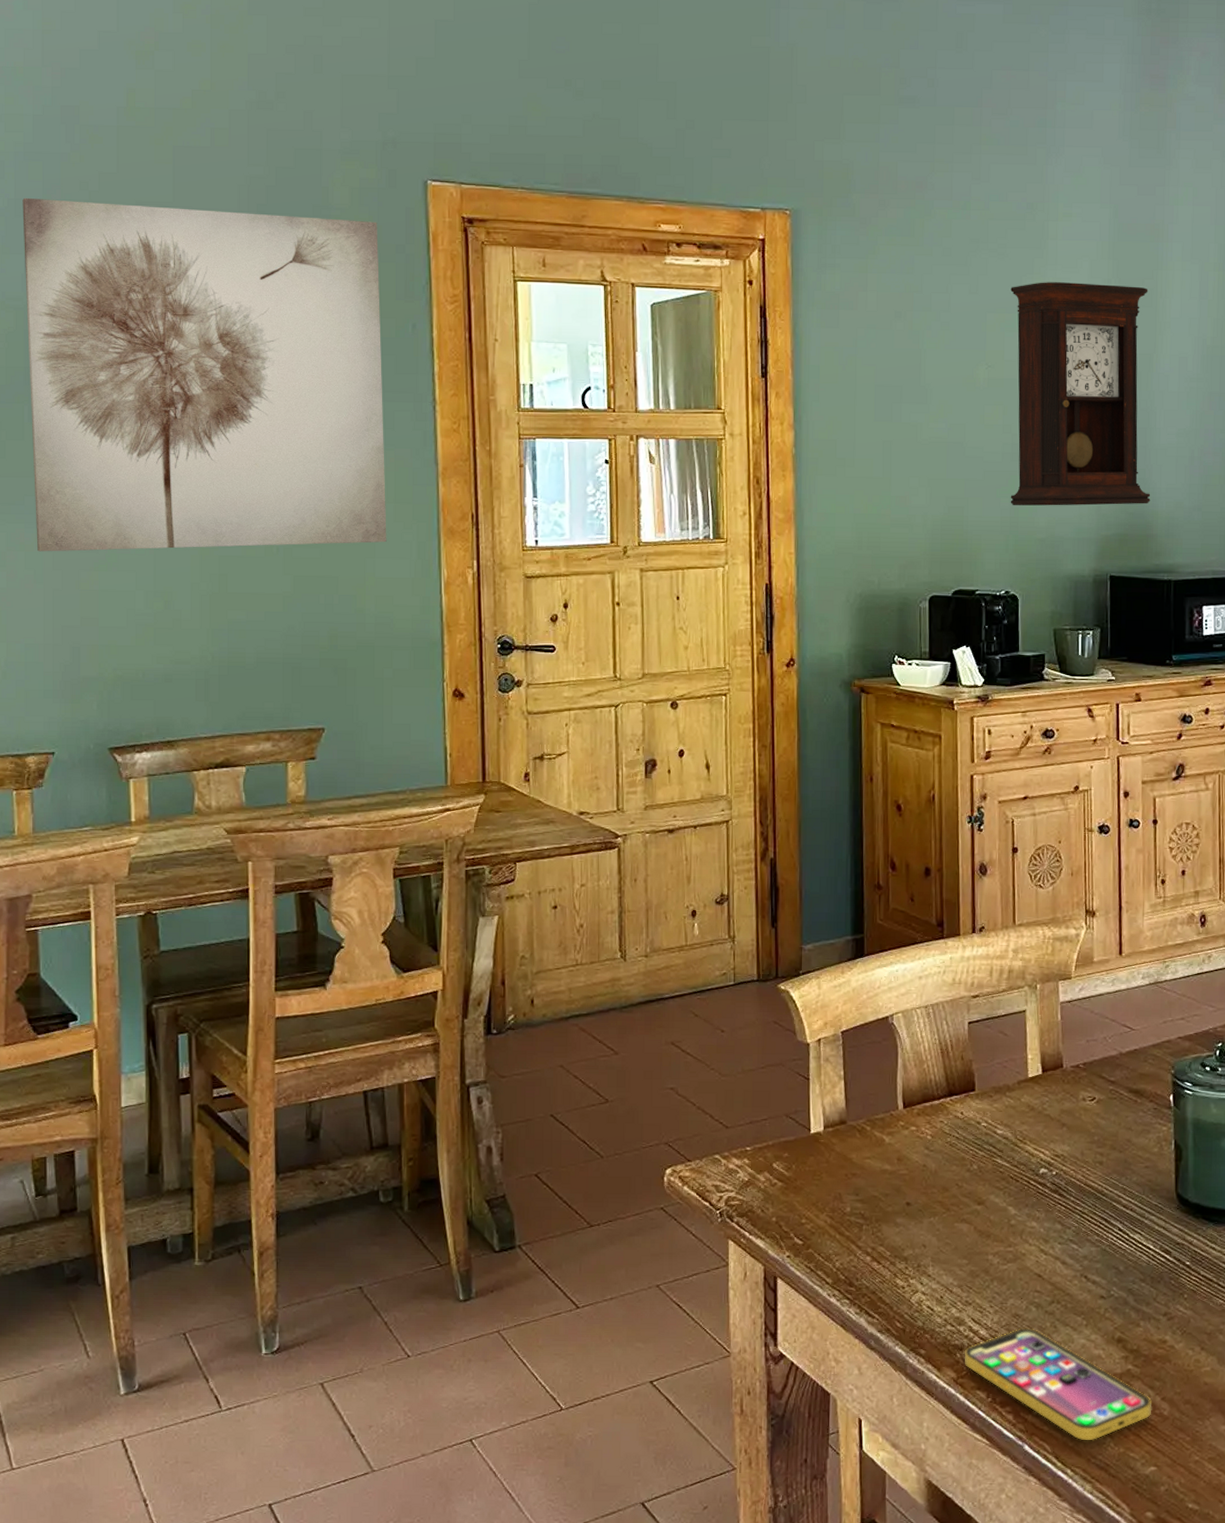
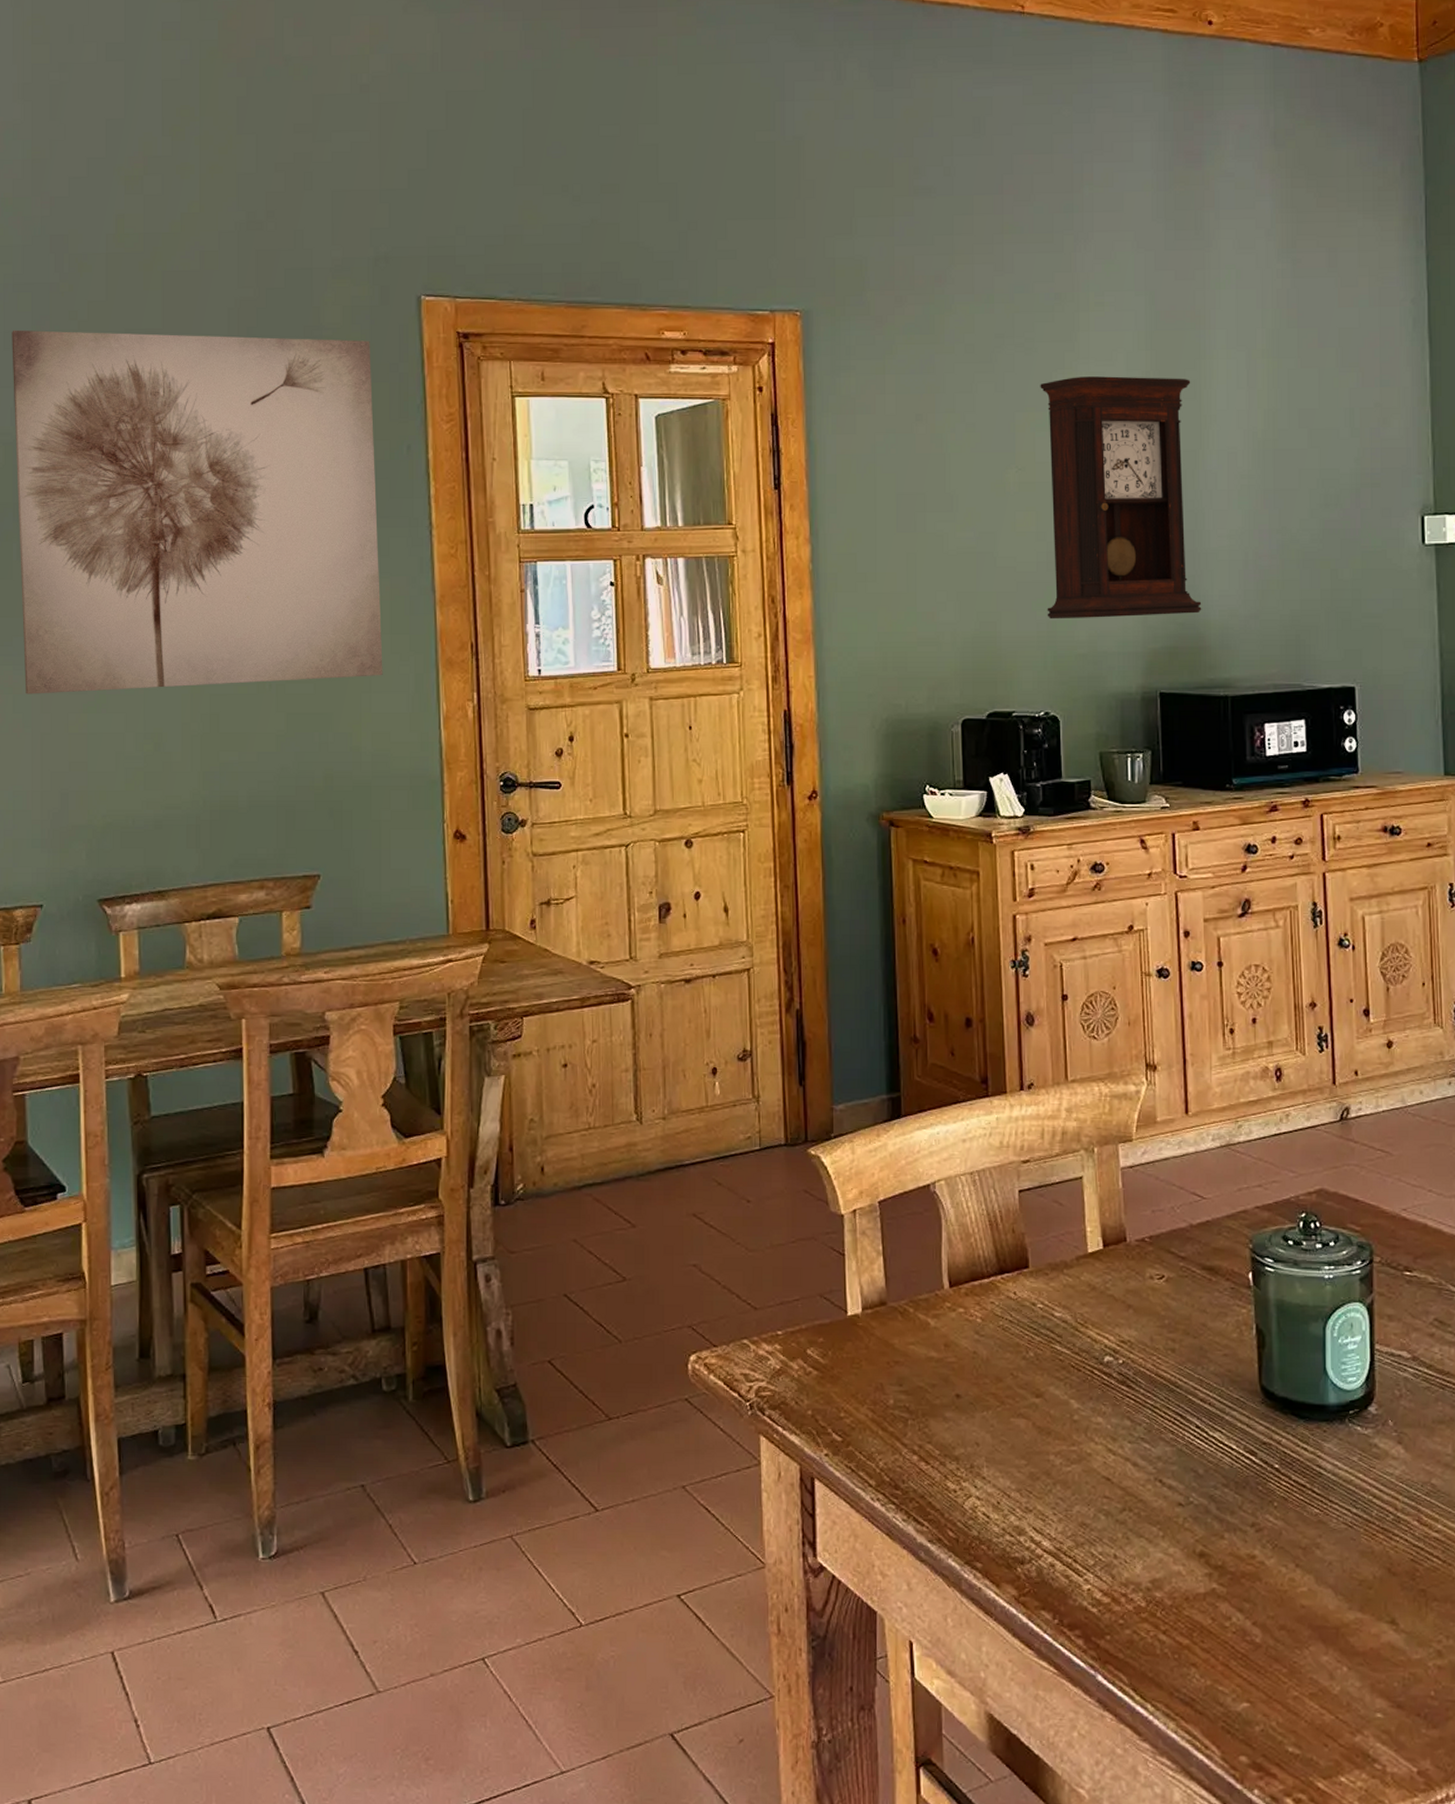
smartphone: present [964,1328,1152,1440] -> none [1025,1539,1242,1670]

